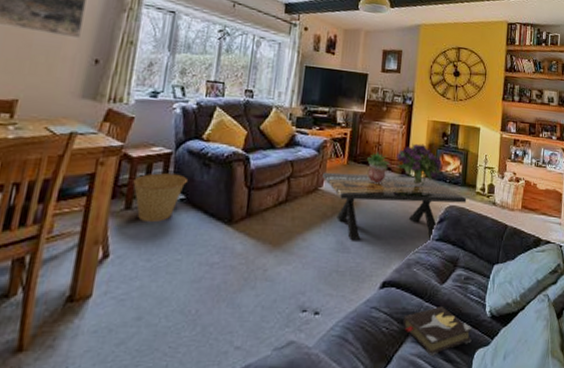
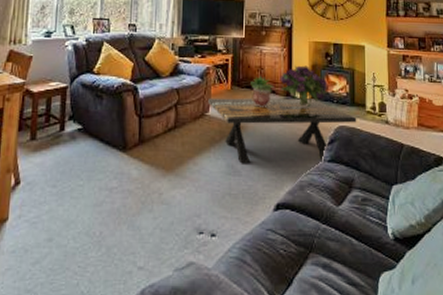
basket: present [133,173,187,223] -> none [36,106,83,152]
hardback book: present [403,305,472,356] -> none [301,227,375,278]

